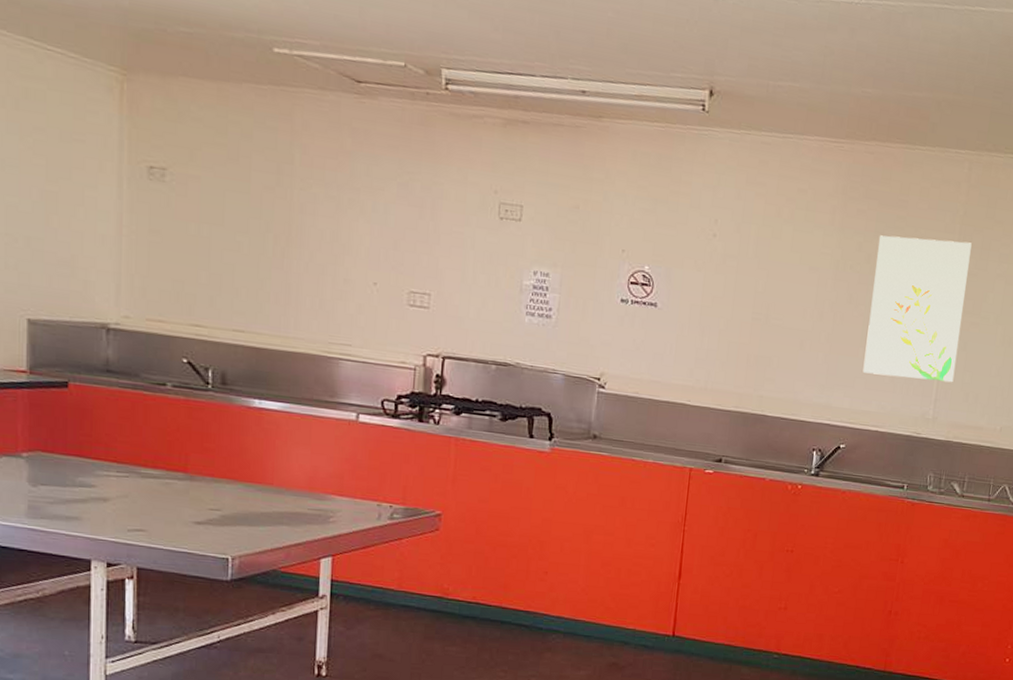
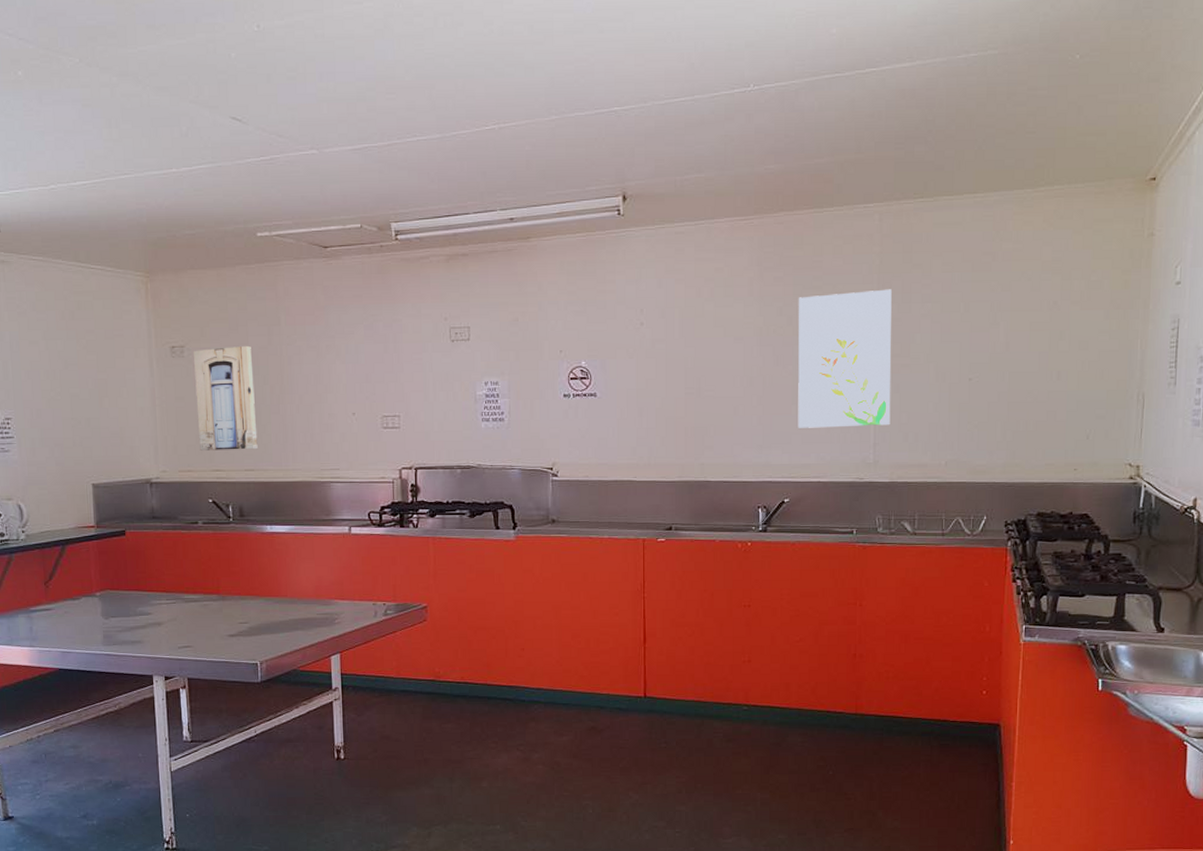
wall art: none [176,175,254,307] -> present [193,345,258,451]

